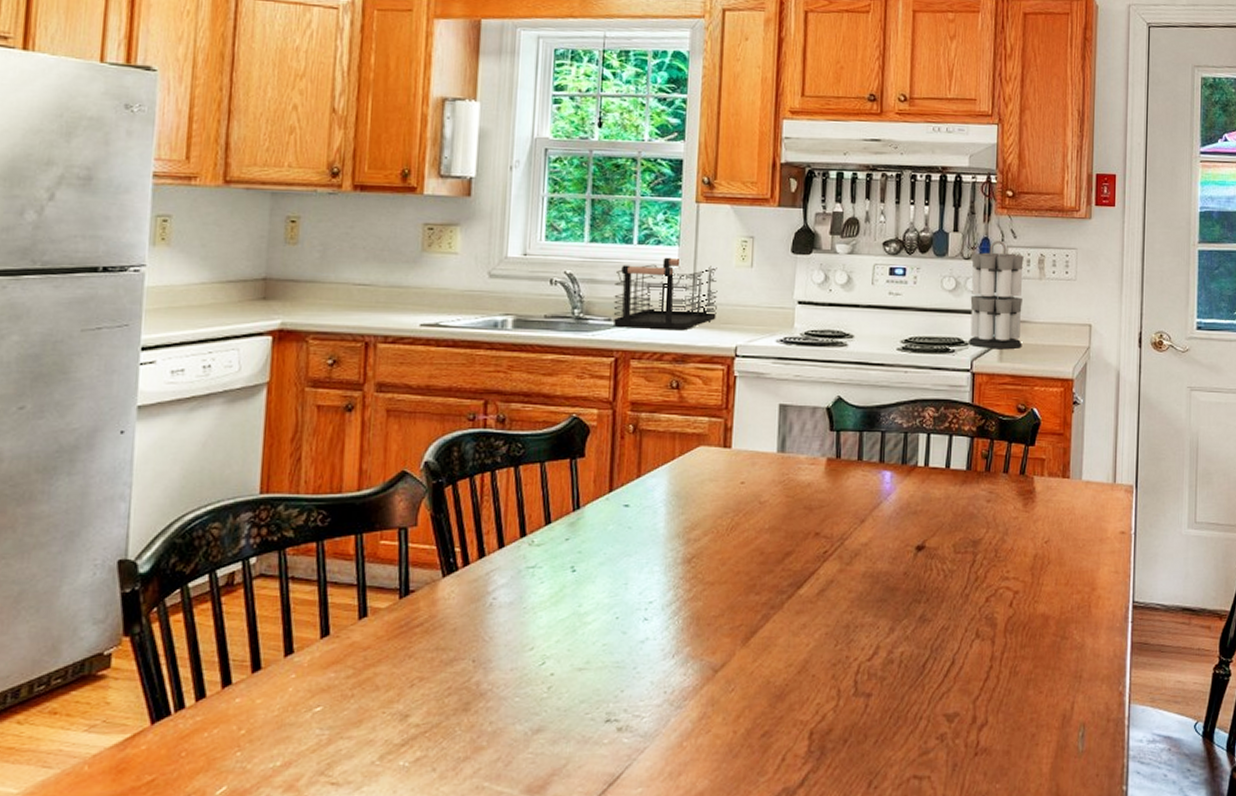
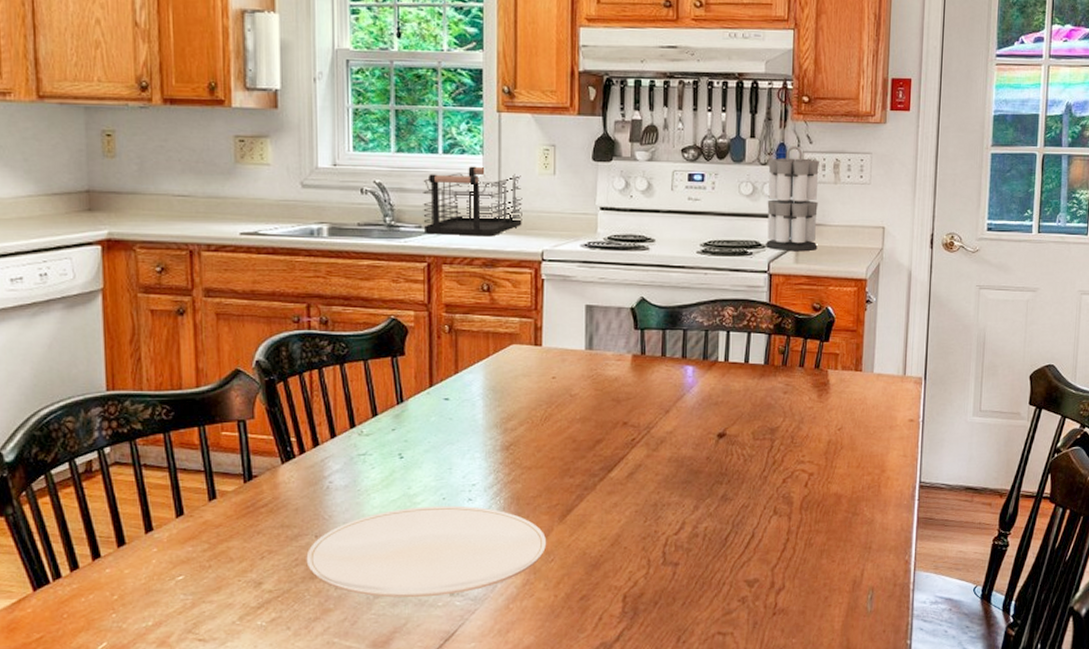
plate: none [460,626,728,734] -> present [306,505,547,598]

